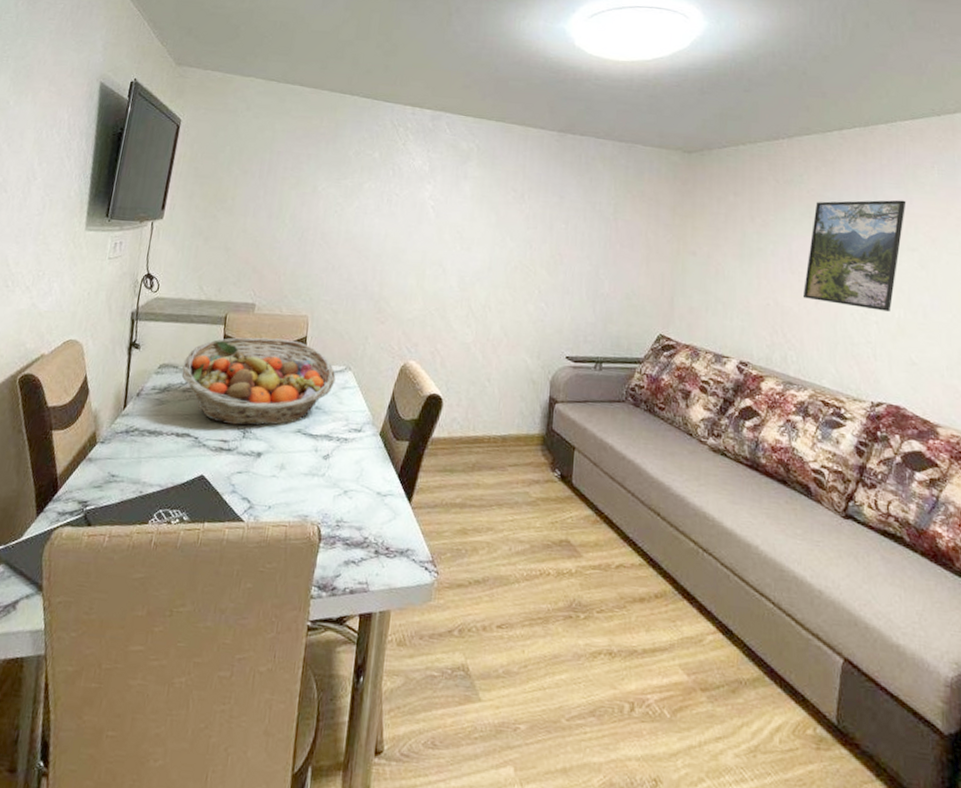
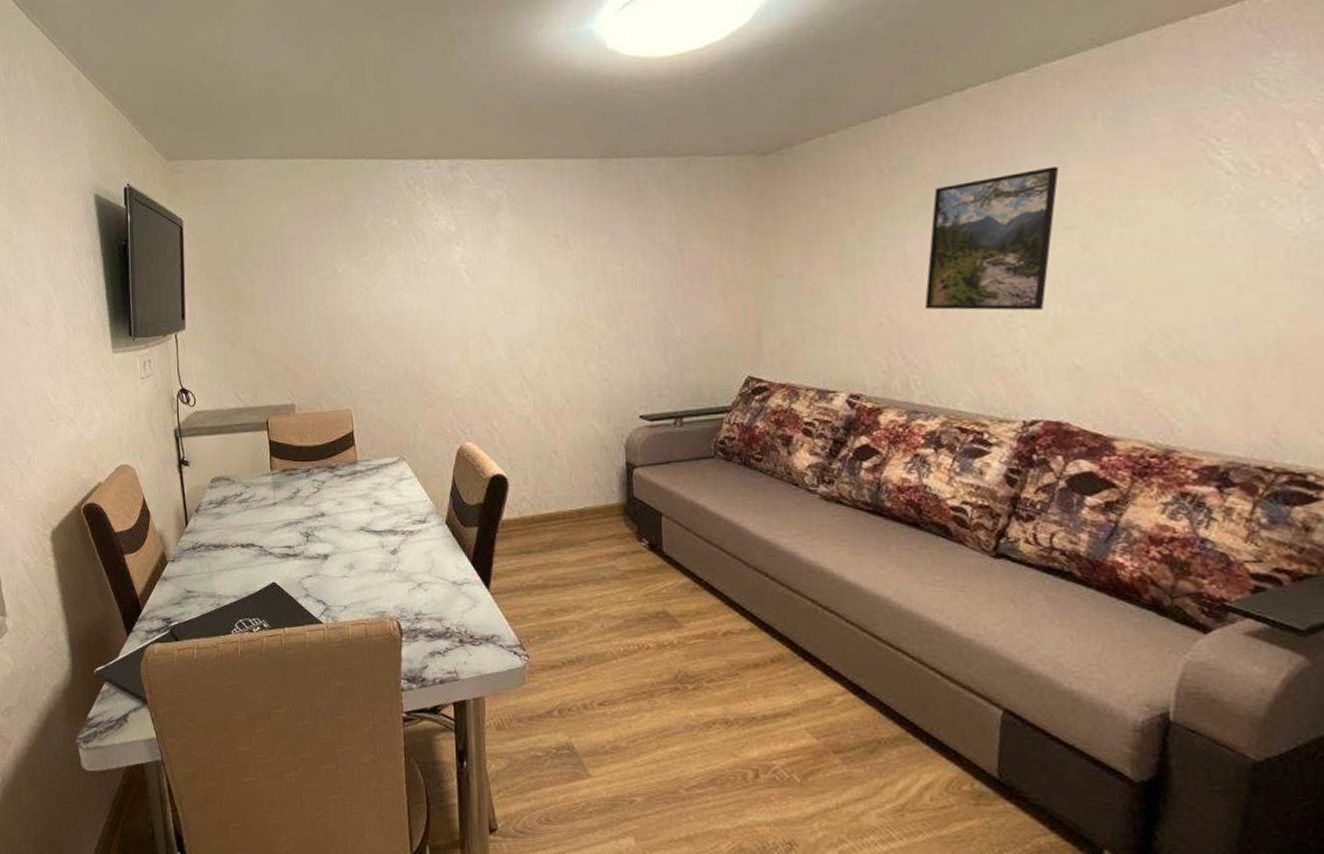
fruit basket: present [181,337,336,426] -> none [234,437,391,531]

